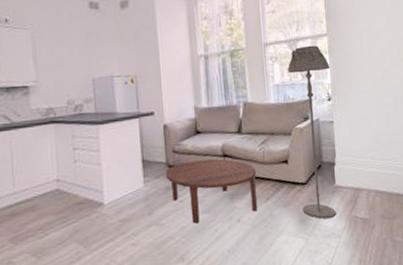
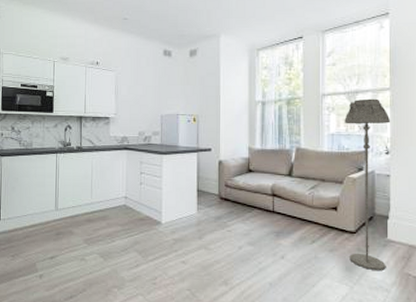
coffee table: present [165,158,258,224] -> none [217,195,303,253]

